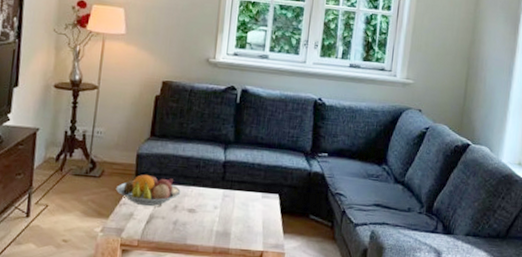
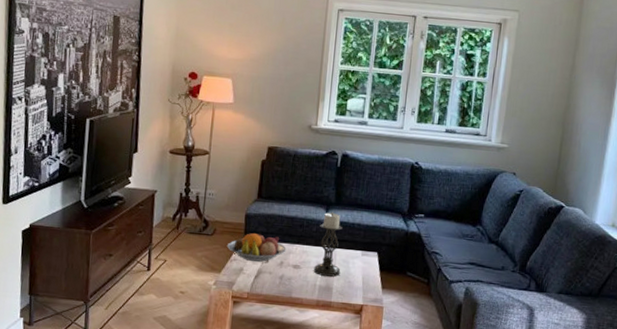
candle holder: none [210,151,242,221] -> present [313,212,343,277]

